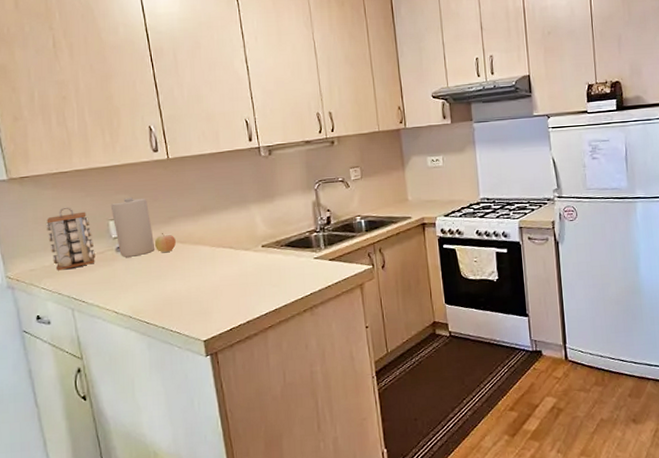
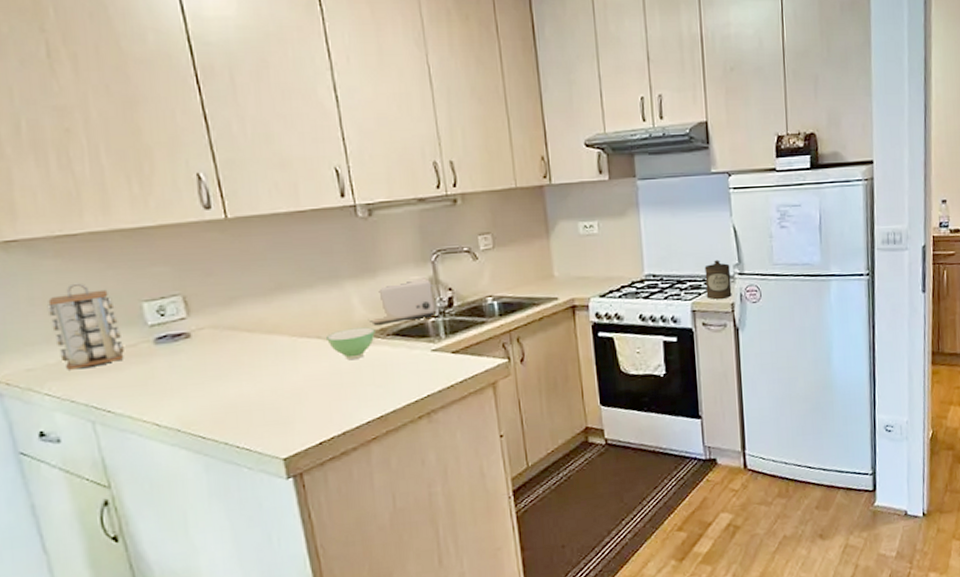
paper towel holder: present [110,198,155,257] -> none [143,271,212,351]
fruit: present [154,233,176,252] -> none [209,319,241,344]
bowl: none [236,240,272,265] -> present [325,327,375,361]
toaster: none [267,201,317,239] -> present [368,276,435,327]
canister: none [529,185,553,218] -> present [704,259,732,299]

